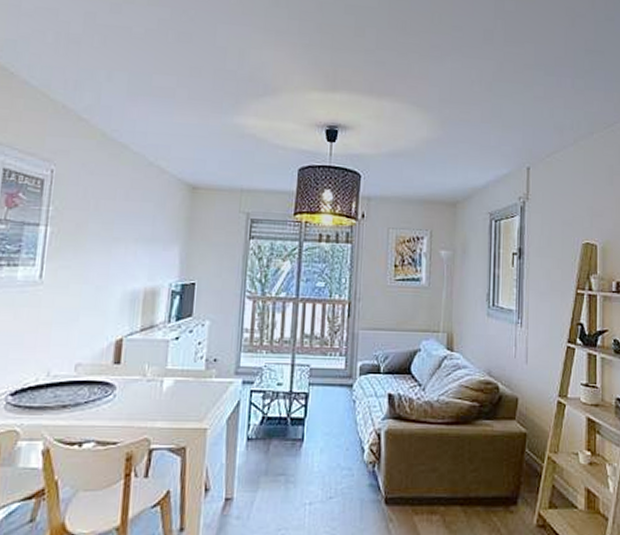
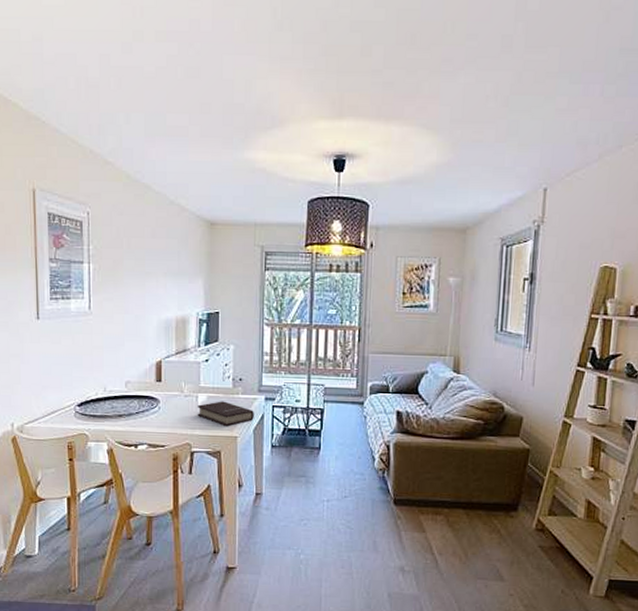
book: none [161,386,229,417] -> present [197,401,254,427]

